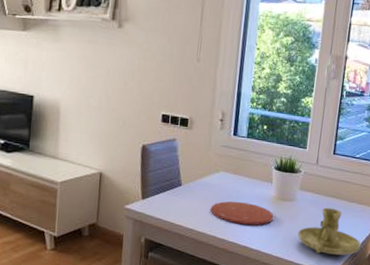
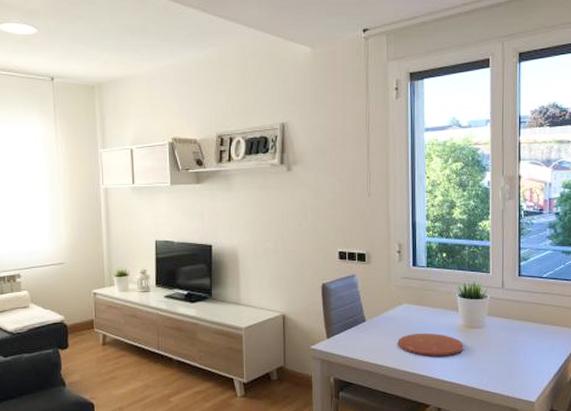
candle holder: present [297,207,362,256] -> none [491,332,561,382]

